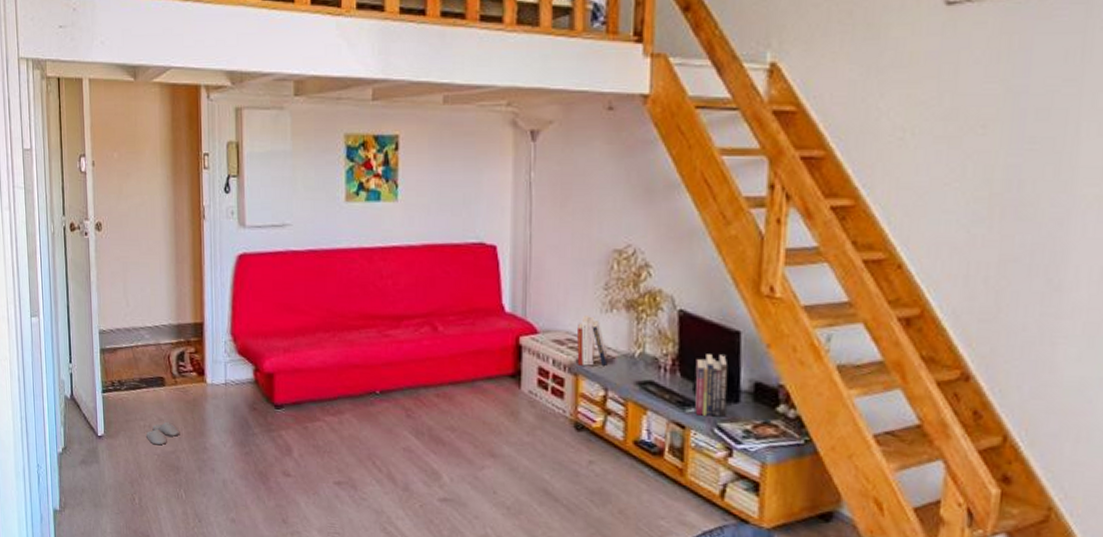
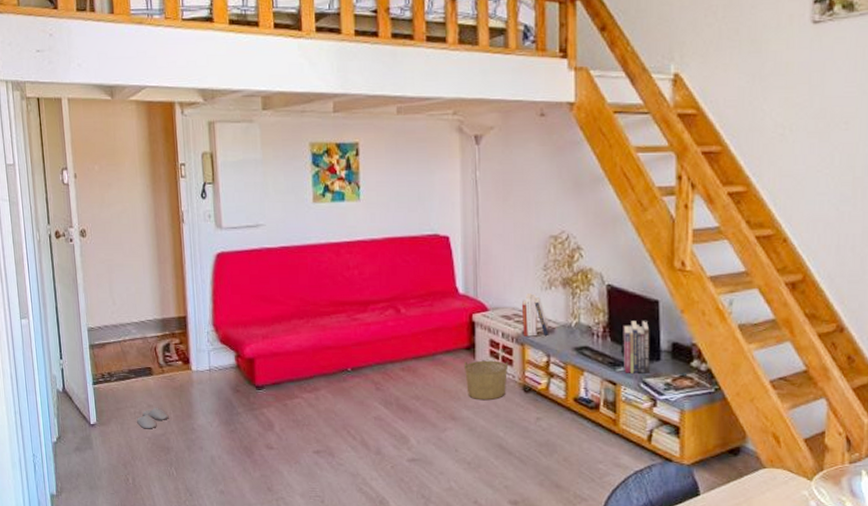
basket: none [507,390,559,438] -> present [463,360,509,401]

